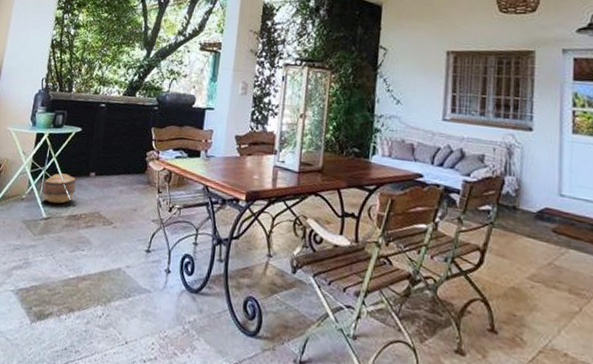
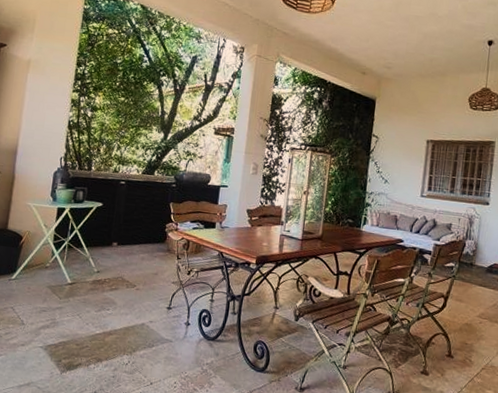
basket: present [42,173,76,204] -> none [66,243,99,271]

